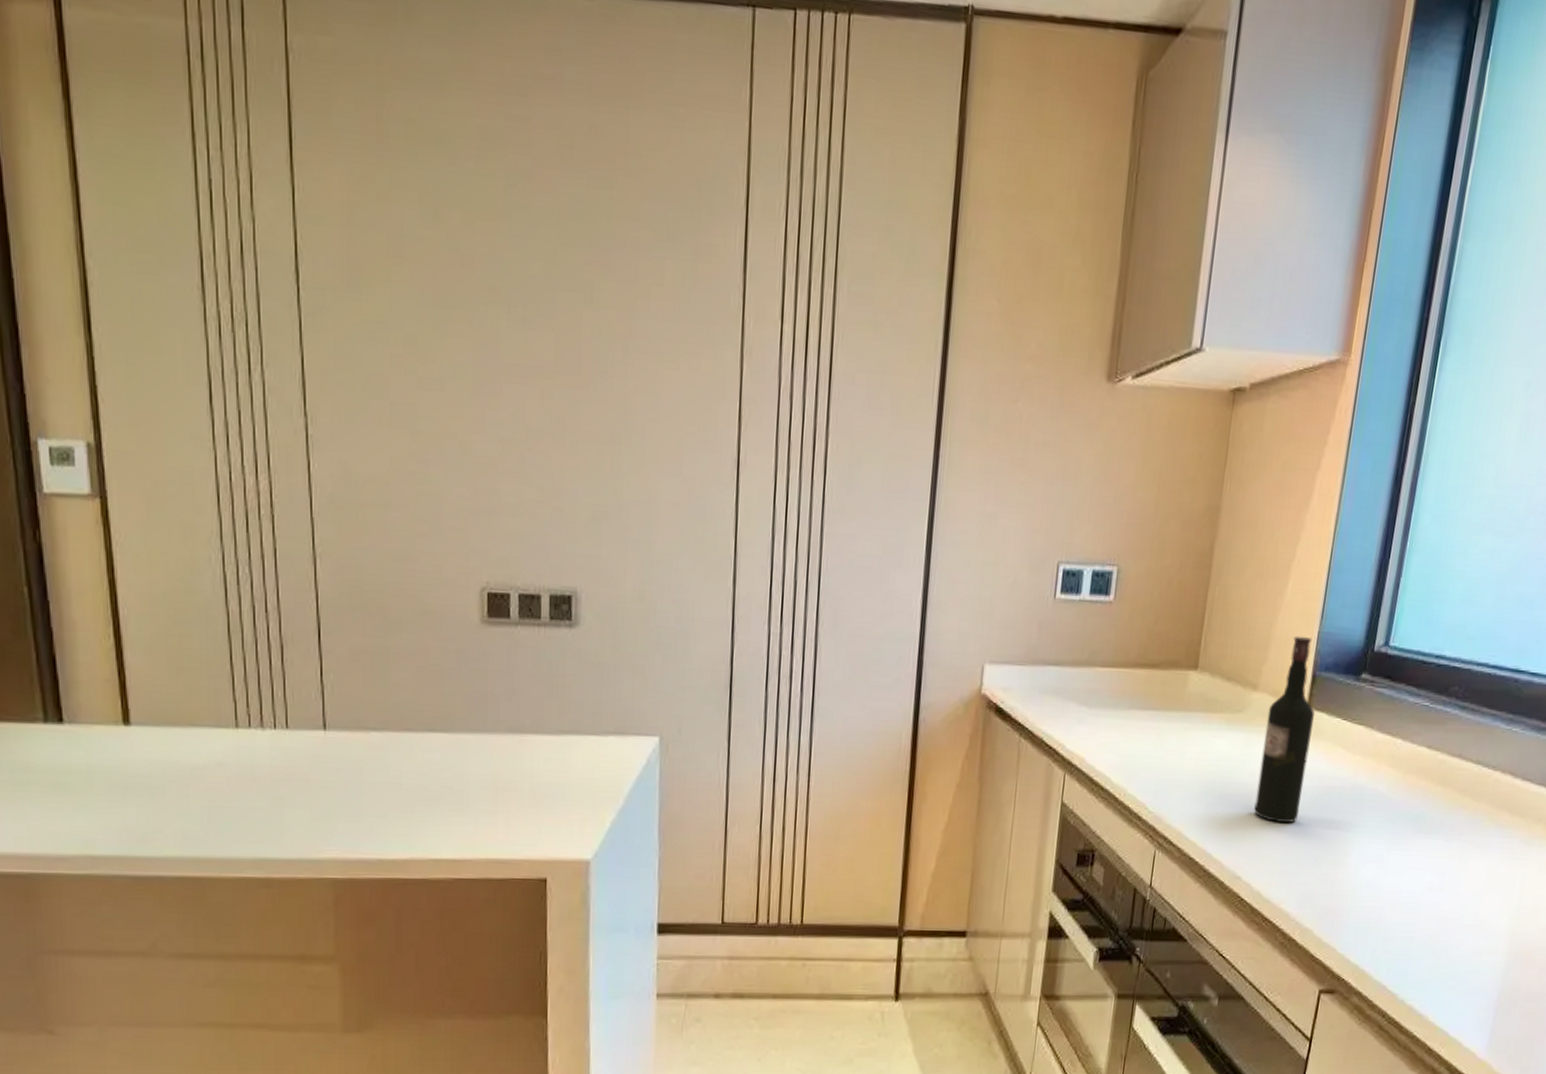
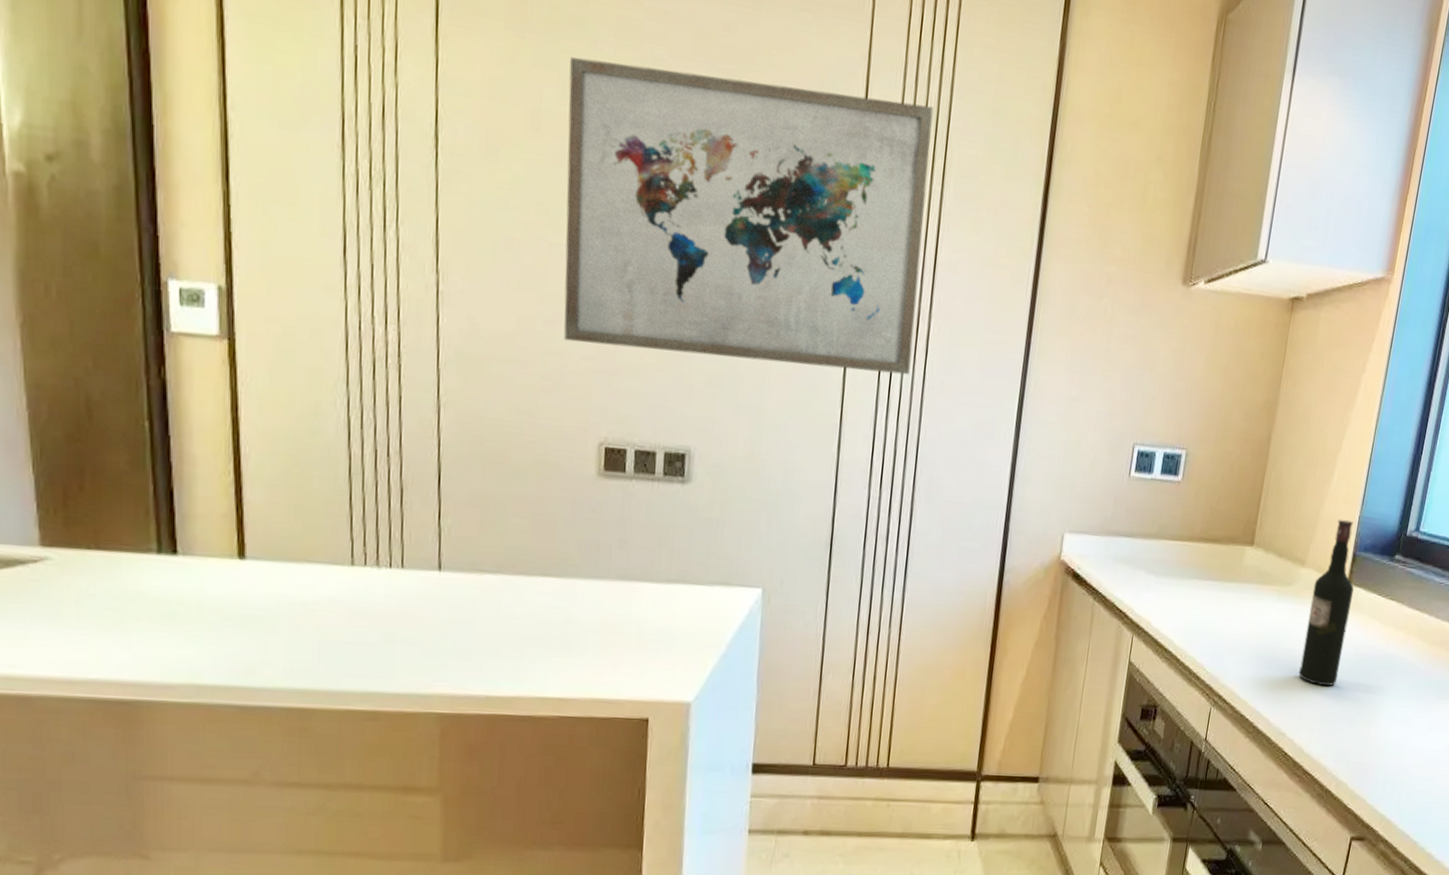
wall art: none [431,174,822,499] -> present [564,56,934,375]

